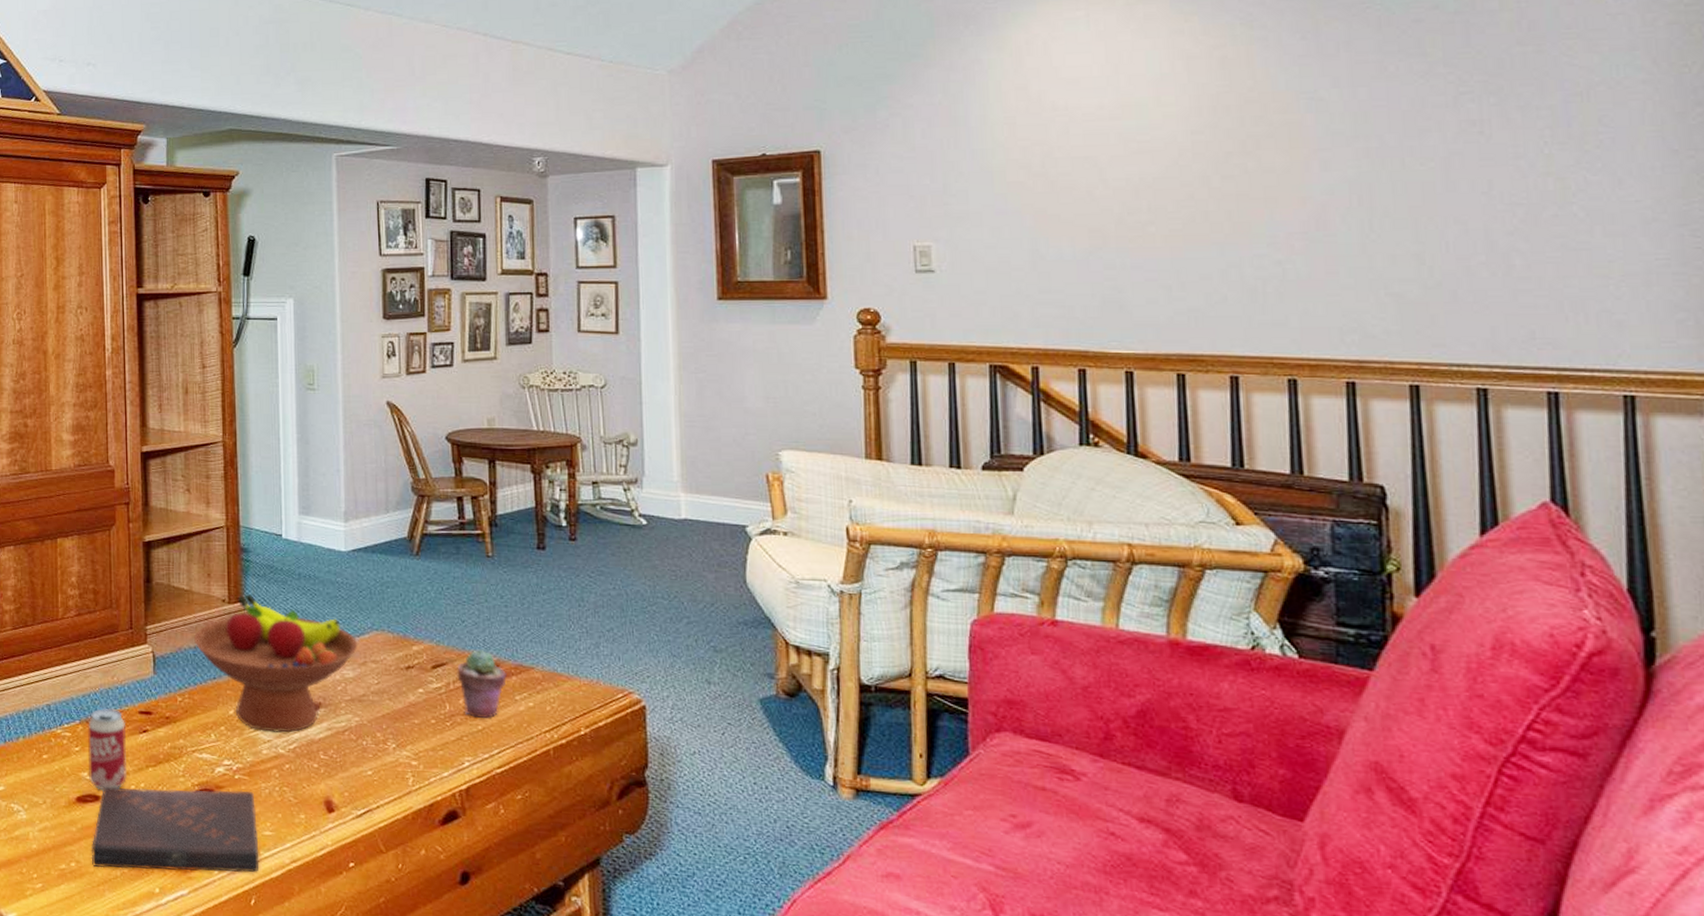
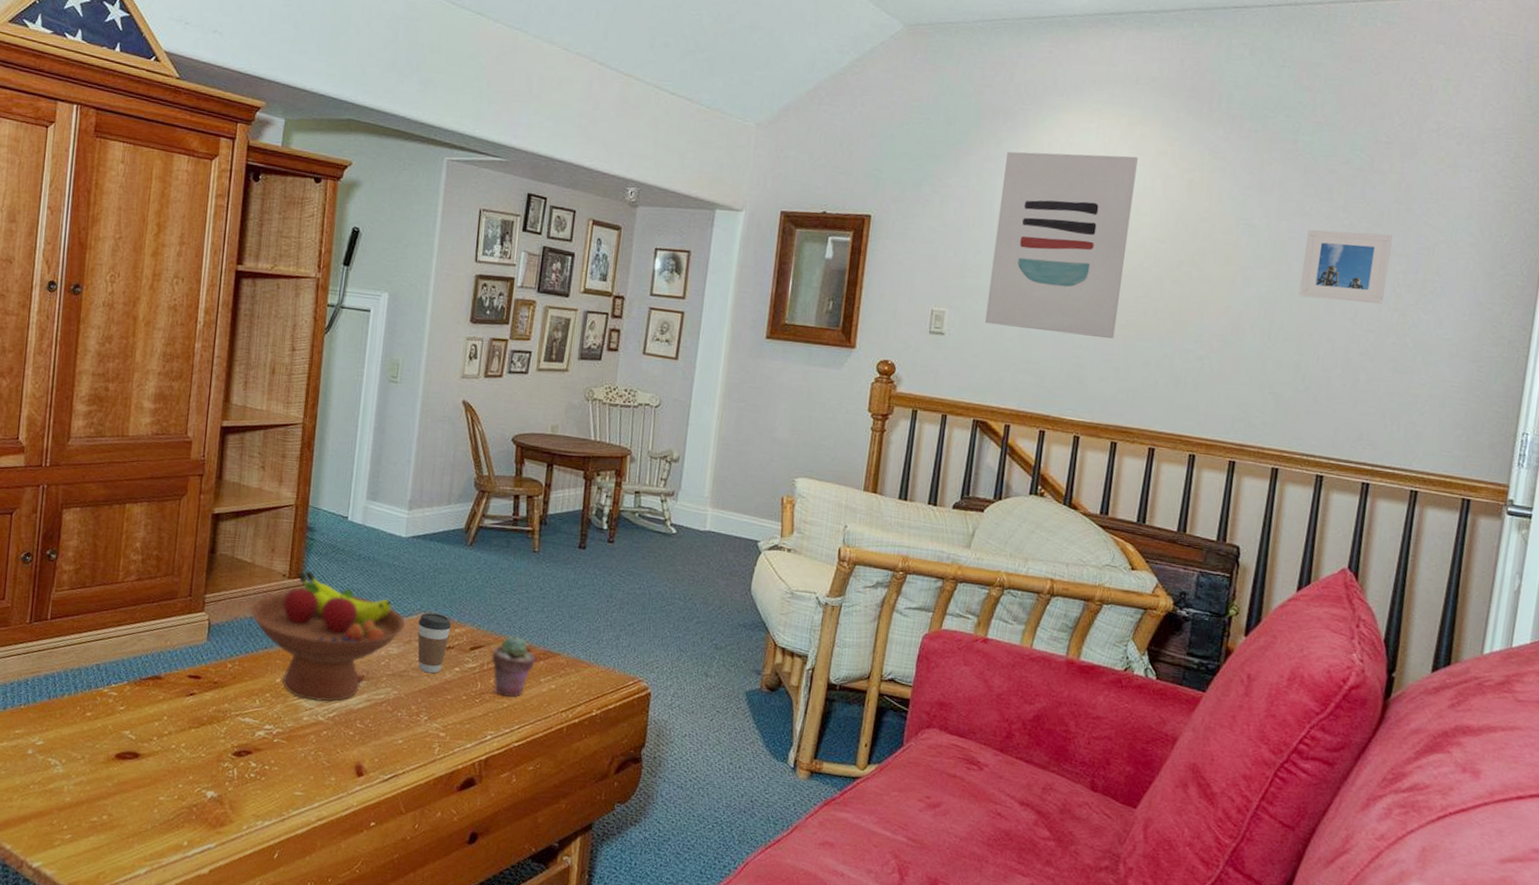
beverage can: present [88,708,127,791] -> none [131,671,173,749]
book: present [91,787,260,873] -> none [123,746,290,829]
coffee cup: none [371,631,409,697] -> present [417,613,452,674]
wall art: none [976,41,1156,254] -> present [984,151,1138,339]
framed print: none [1399,84,1527,174] -> present [1299,229,1393,304]

